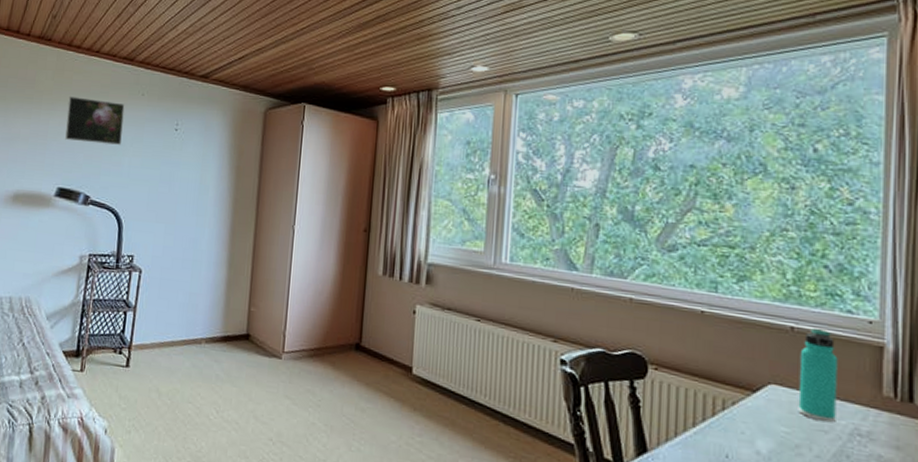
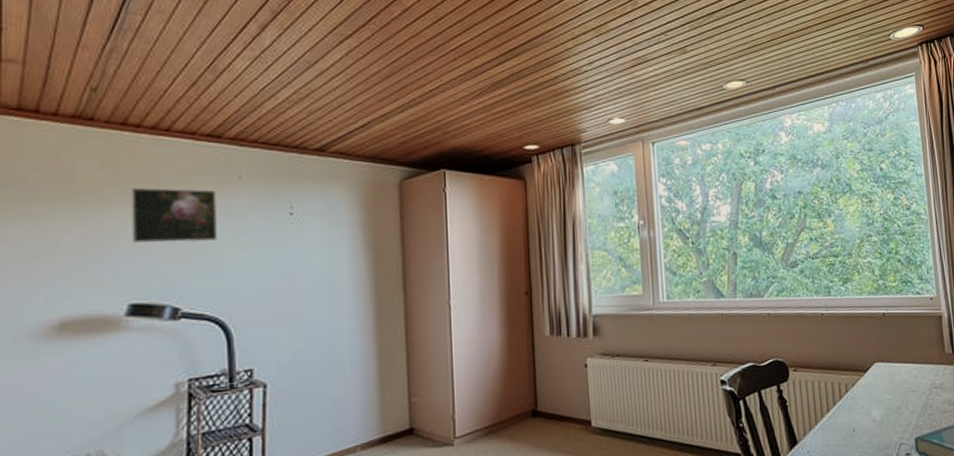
thermos bottle: present [798,327,838,423] -> none [891,310,920,384]

